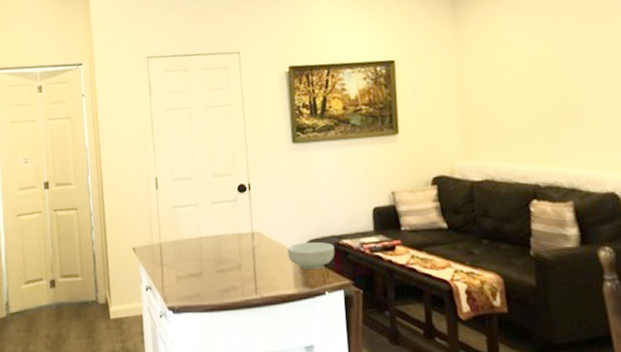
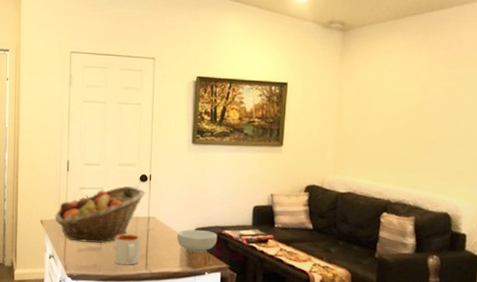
fruit basket: none [148,199,246,269] -> present [55,186,146,243]
mug: none [217,255,247,291] -> present [114,234,140,265]

